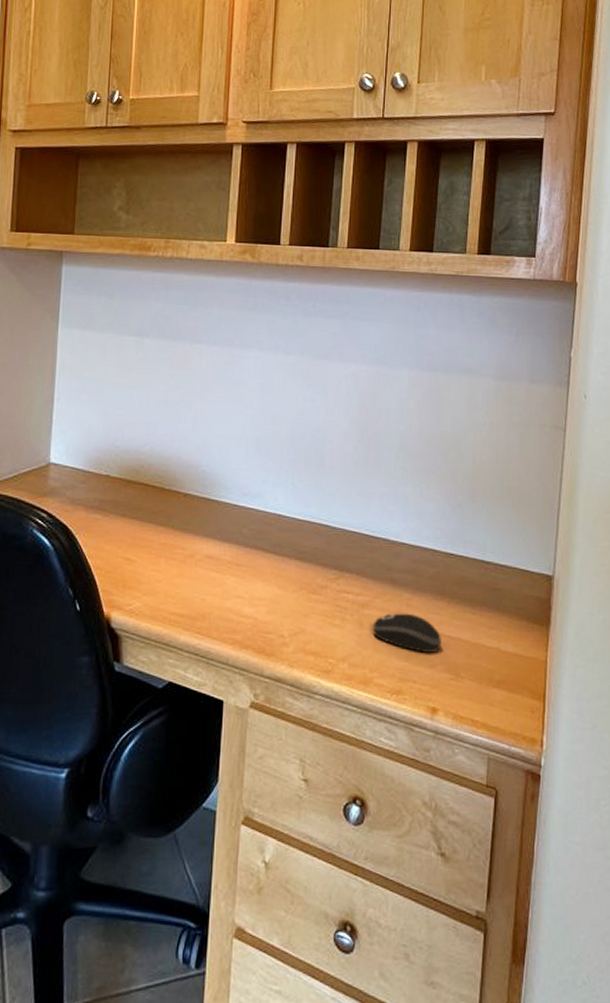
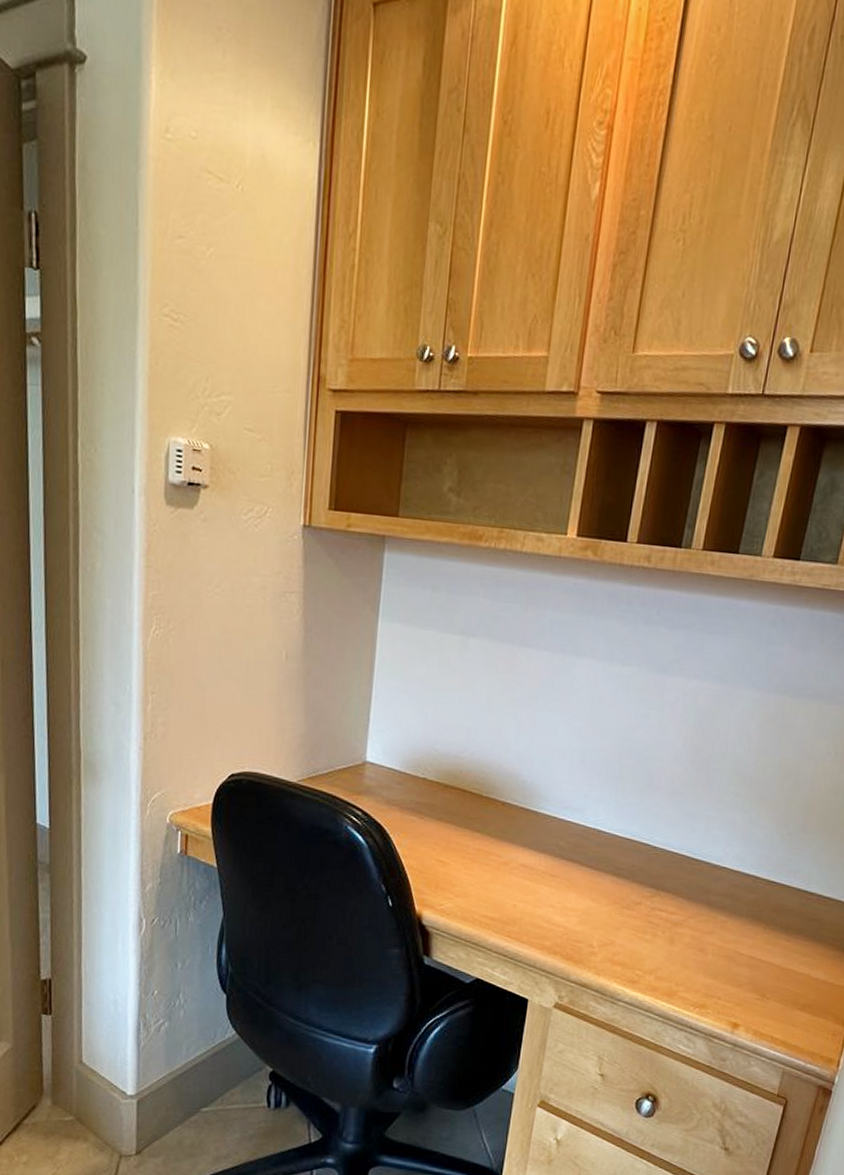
computer mouse: present [372,613,441,653] -> none [683,933,752,974]

